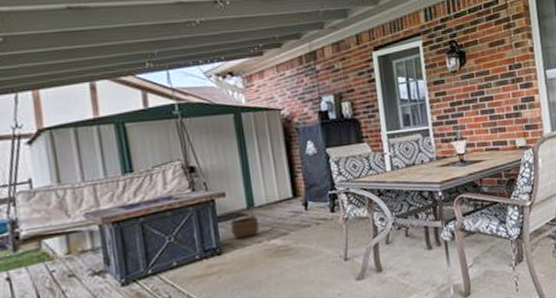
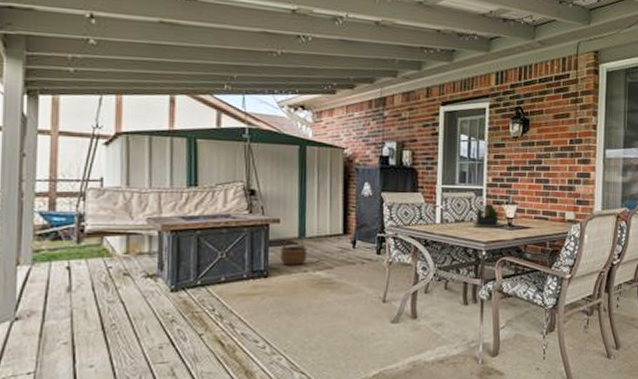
potted plant: none [424,142,453,169] -> present [473,203,503,228]

